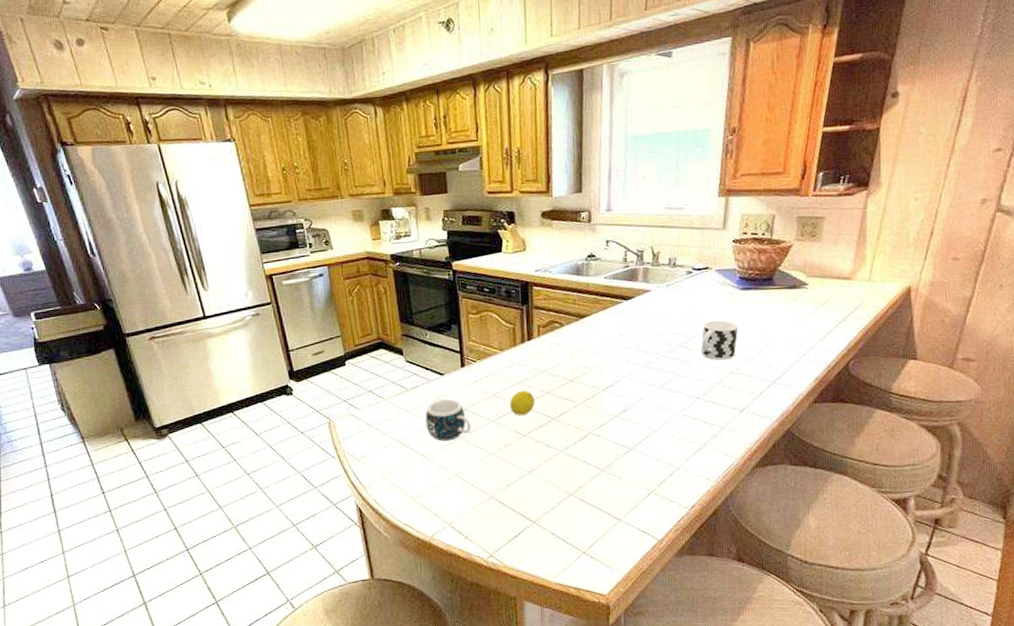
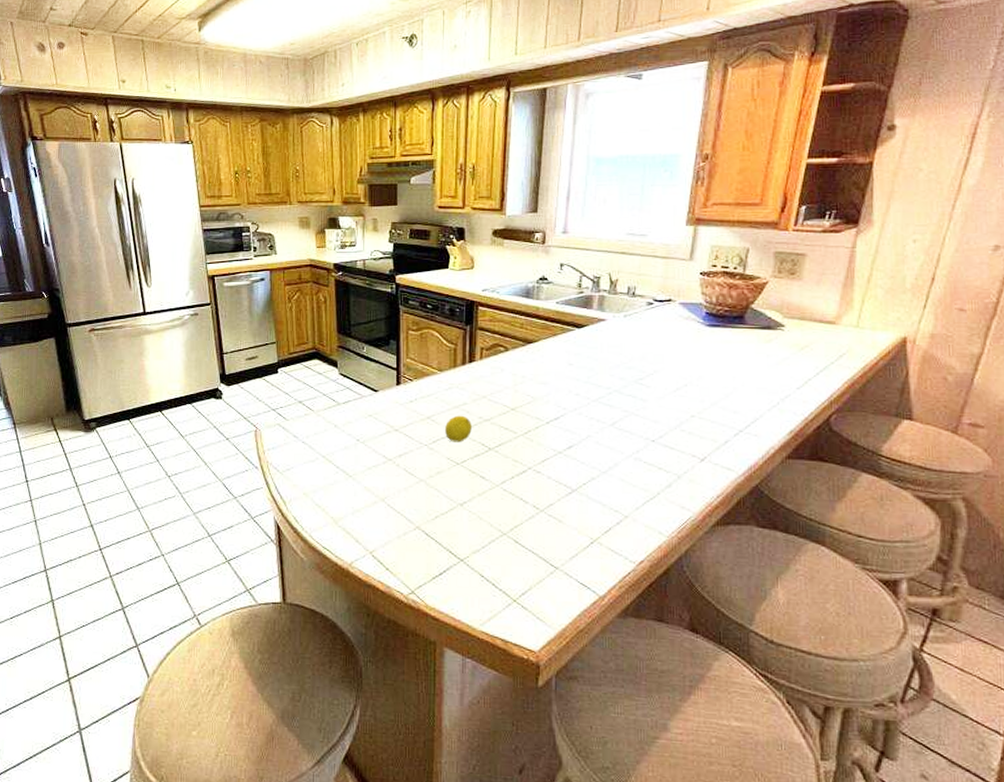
mug: present [425,399,471,441] -> none [354,417,402,462]
cup: present [701,320,739,360] -> none [659,358,703,401]

